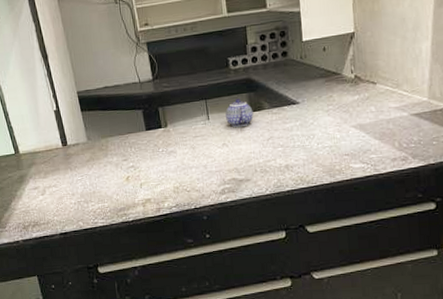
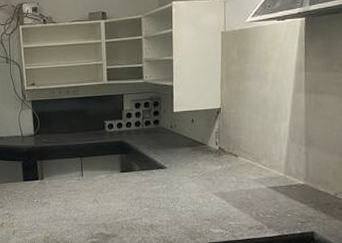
teapot: present [225,99,254,128] -> none [98,159,124,186]

